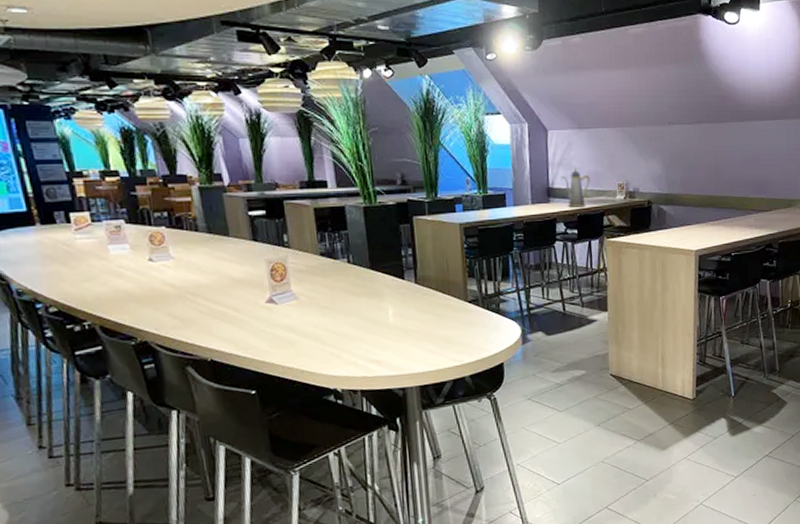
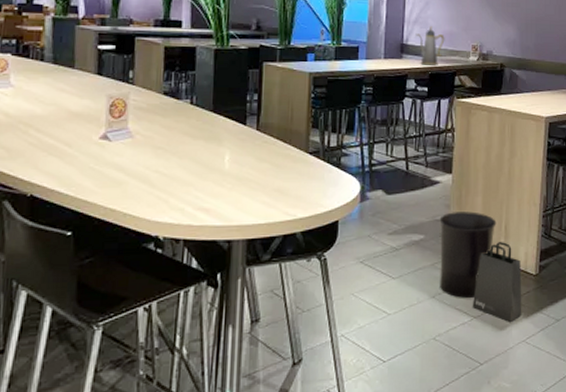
waste bin: none [599,345,653,425] -> present [439,211,497,298]
shopping bag: none [635,371,682,443] -> present [472,242,522,322]

